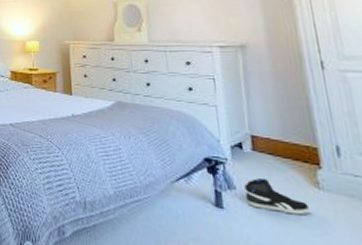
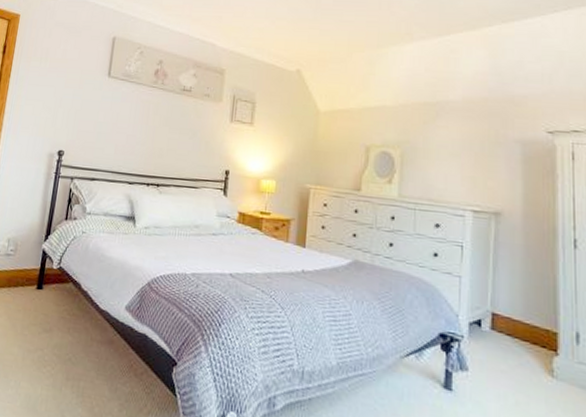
sneaker: present [244,178,311,215] -> none [477,360,541,404]

